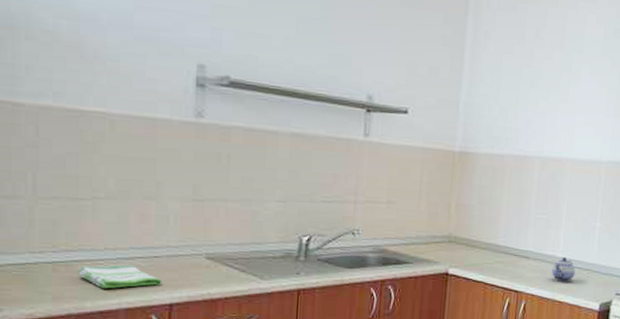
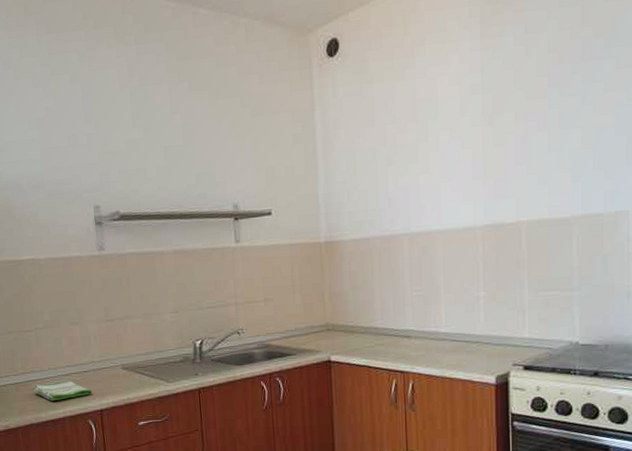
teapot: present [551,257,576,282] -> none [436,332,463,358]

